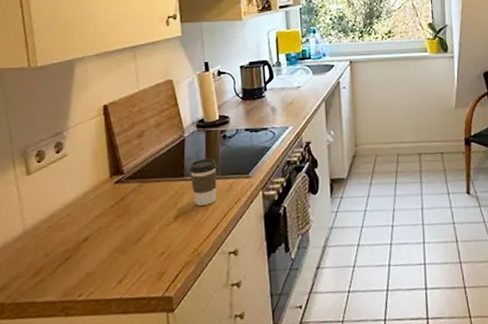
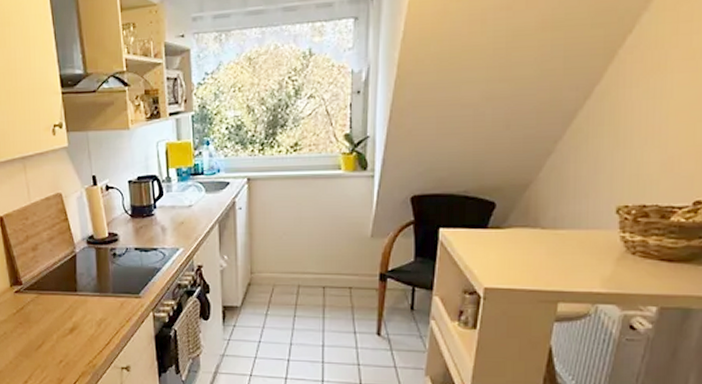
coffee cup: present [188,158,217,206] -> none [81,275,108,321]

